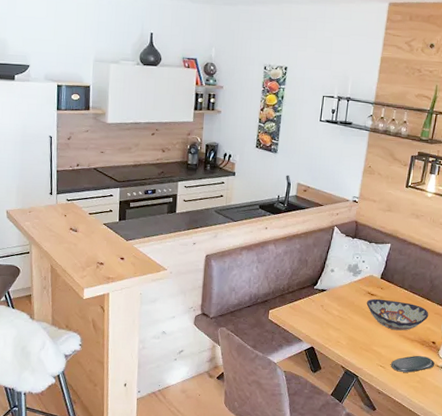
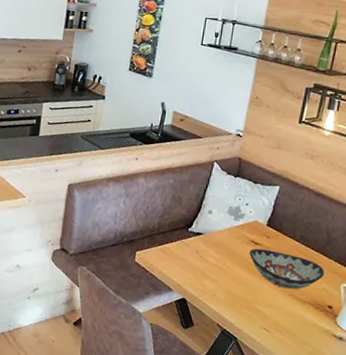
oval tray: present [391,355,435,373] -> none [277,320,332,341]

